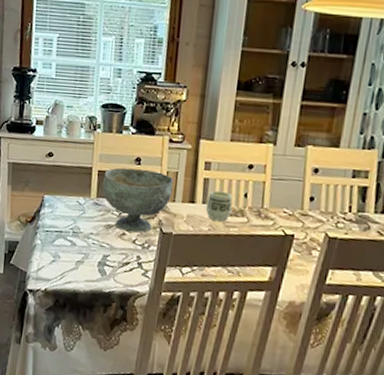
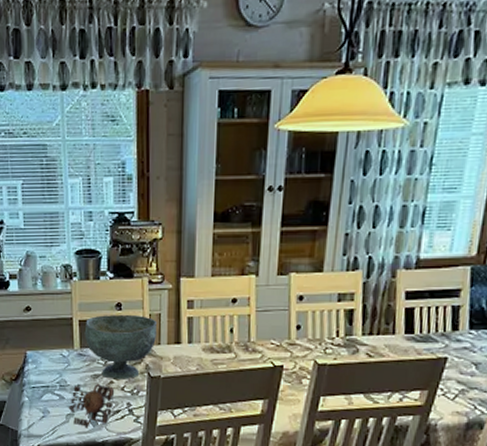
teapot: none [78,234,126,278] -> present [68,384,115,429]
cup: present [205,190,233,221] -> none [192,328,219,359]

